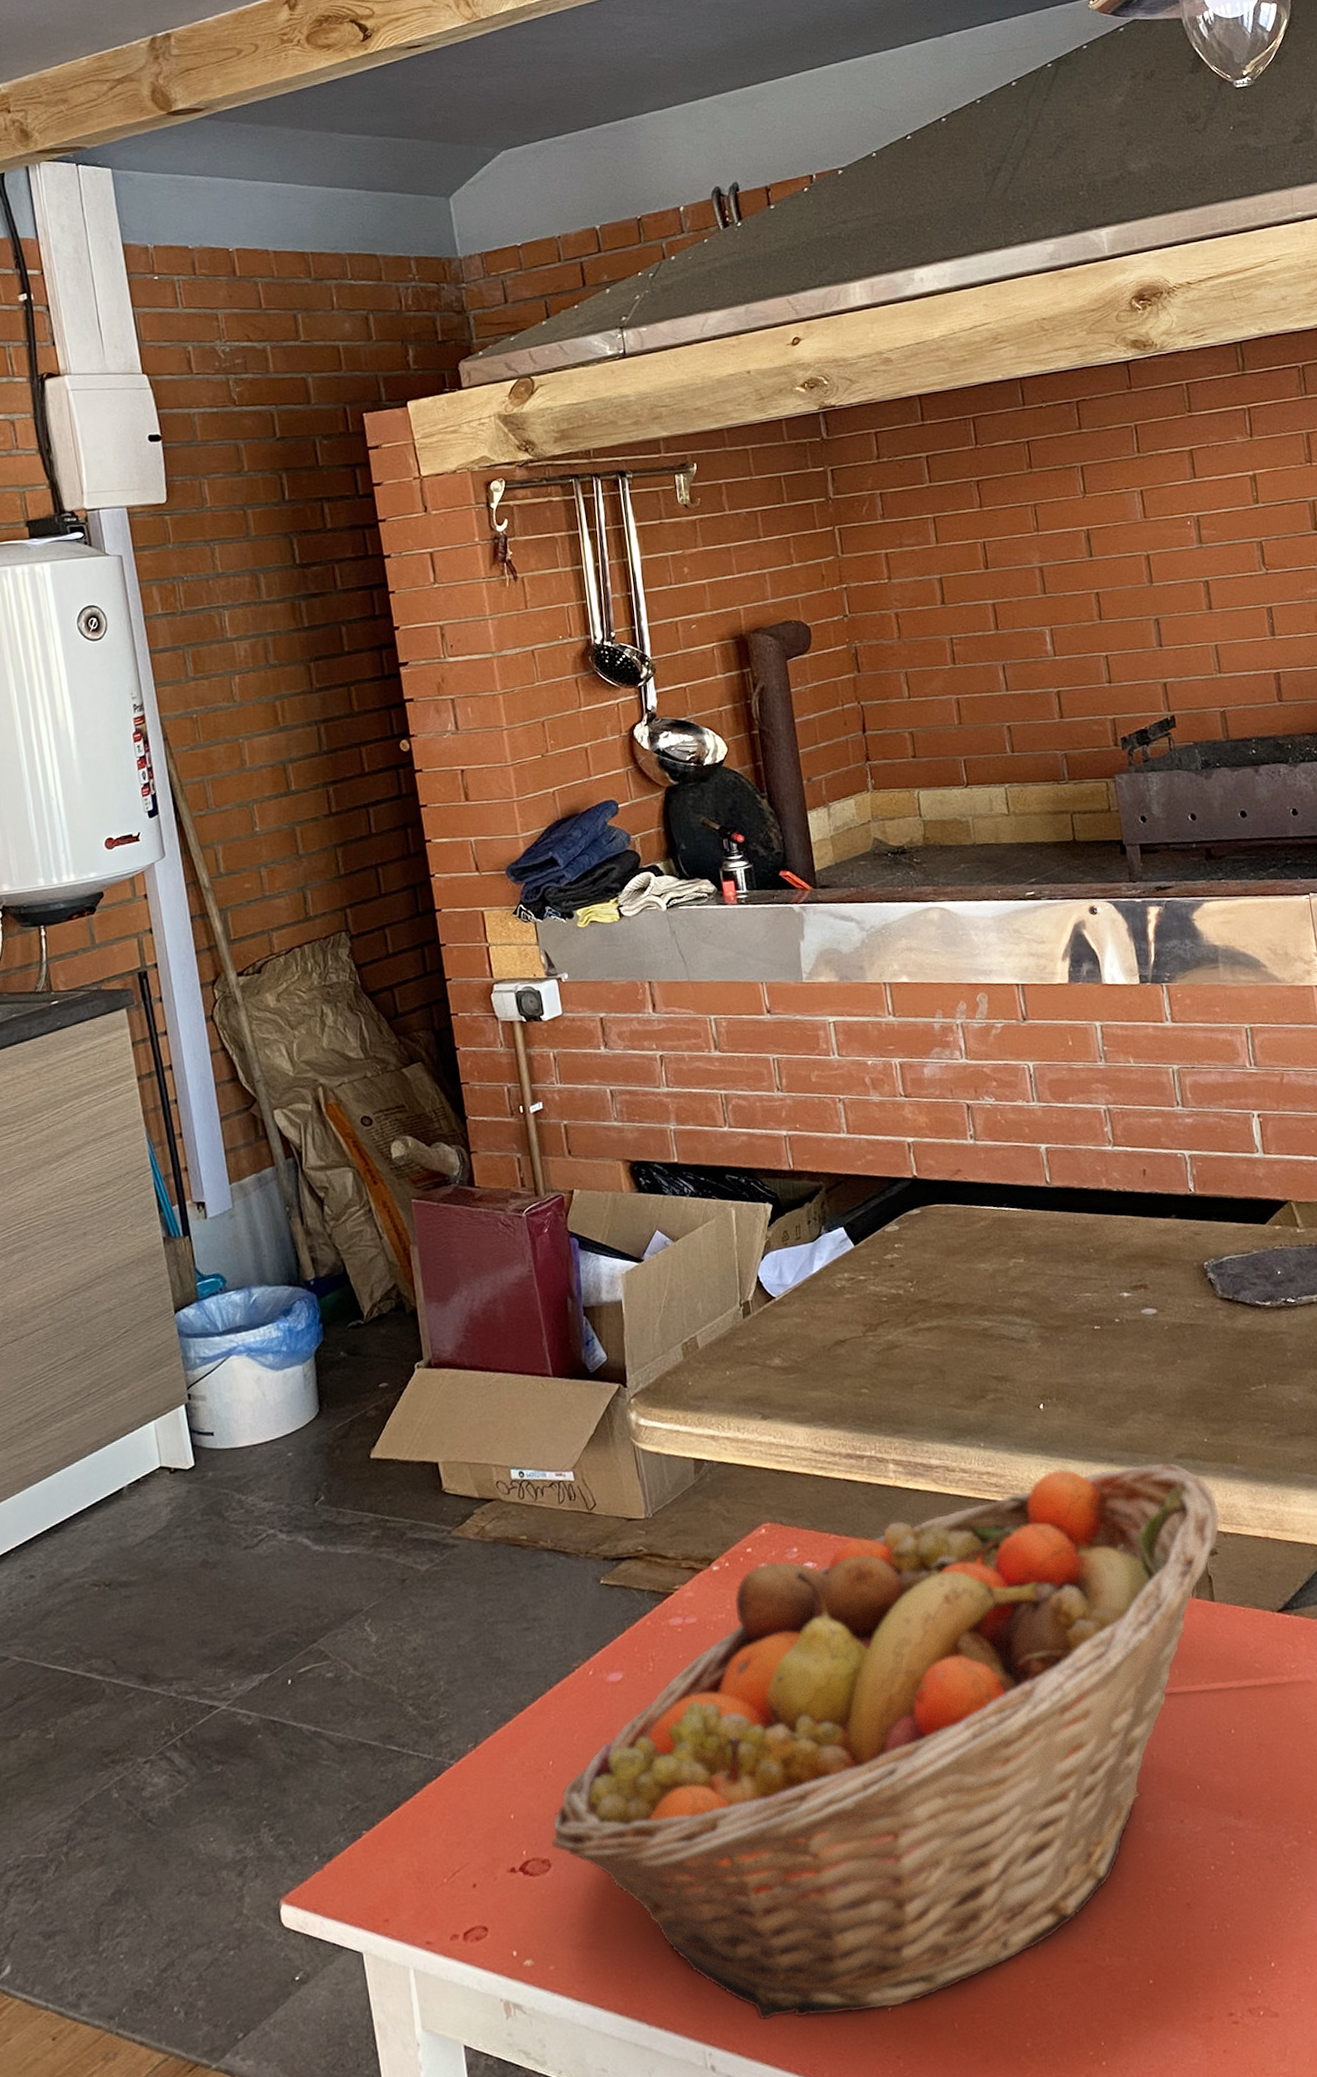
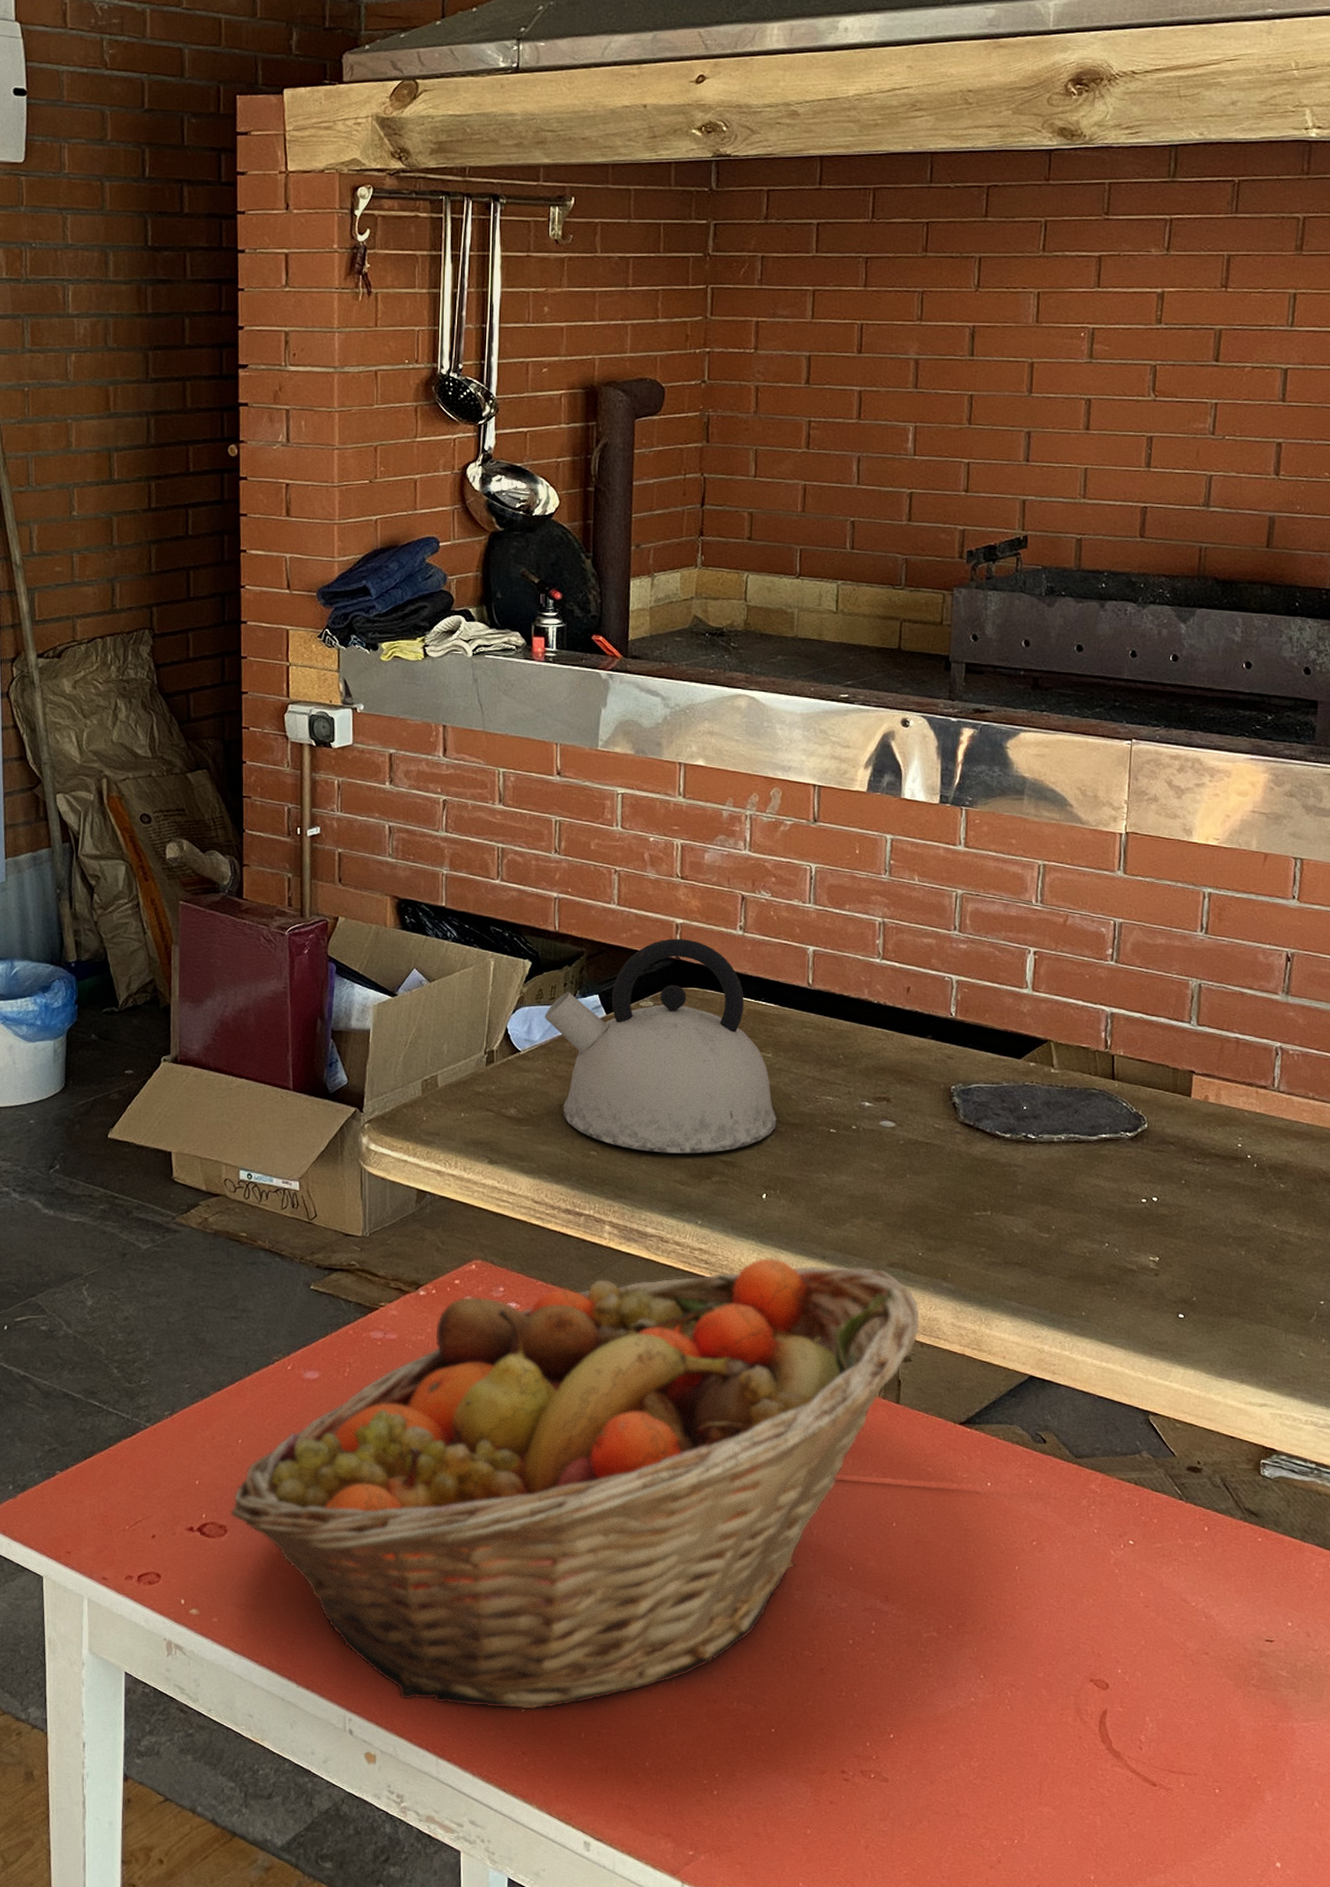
kettle: none [793,1156,1041,1380] -> present [544,938,777,1154]

